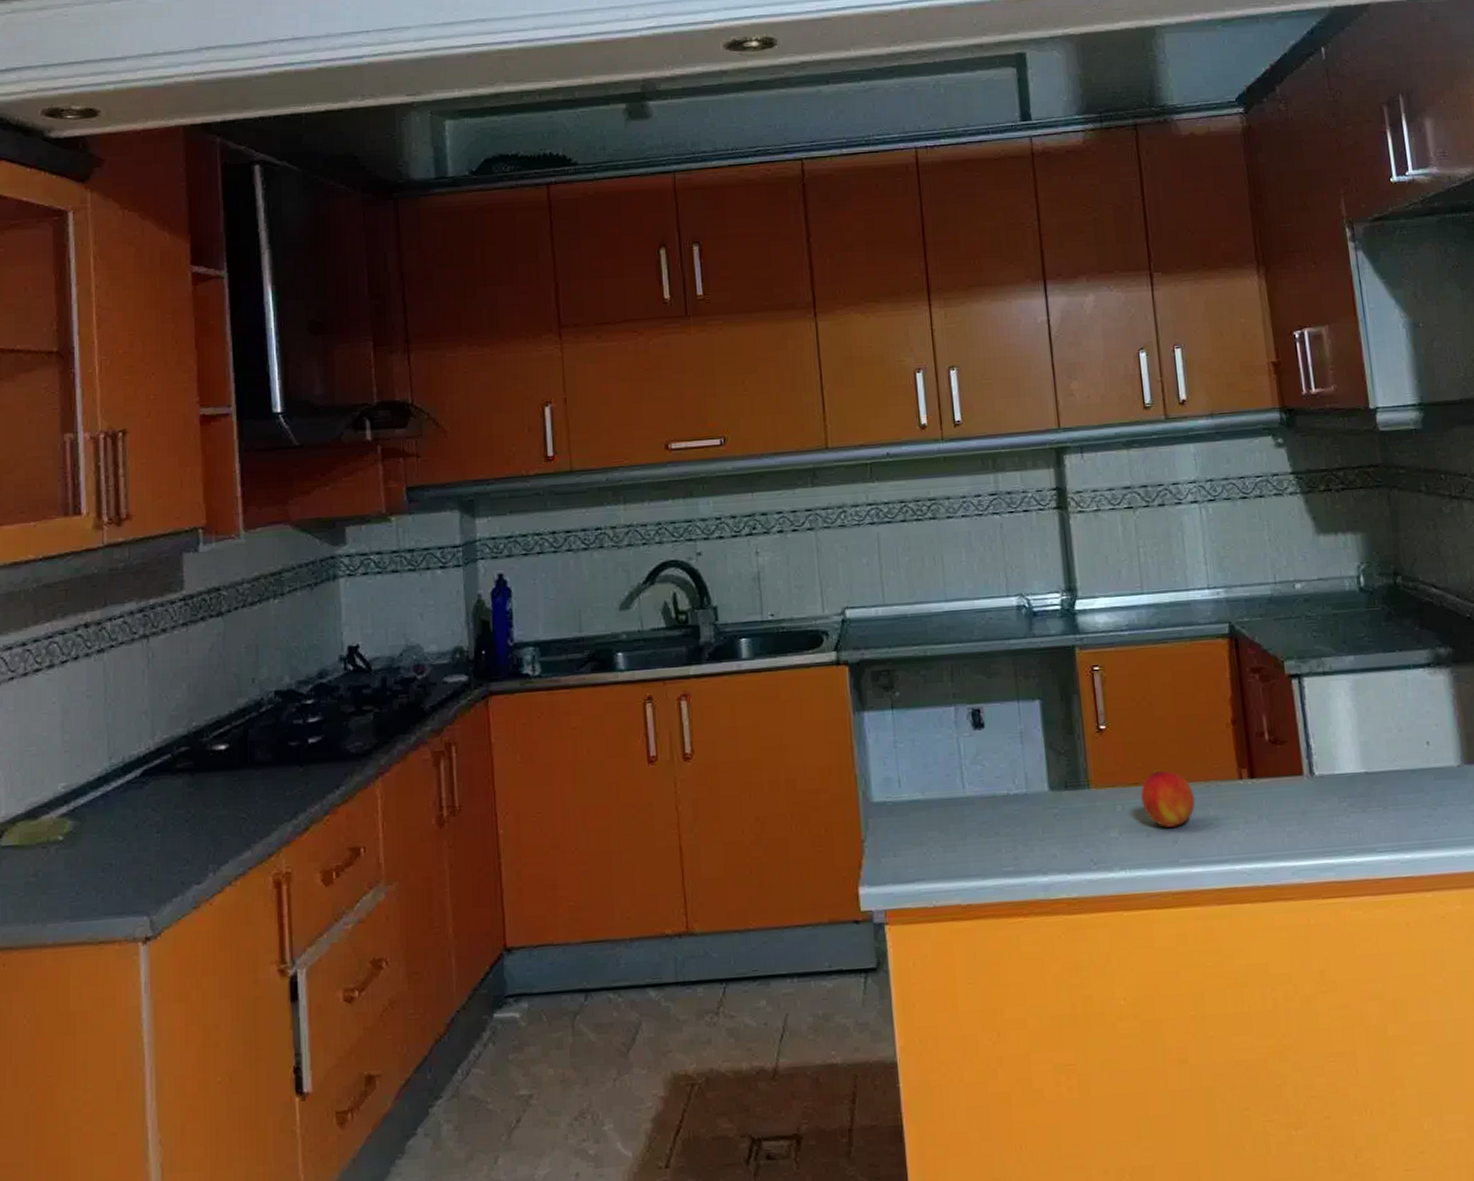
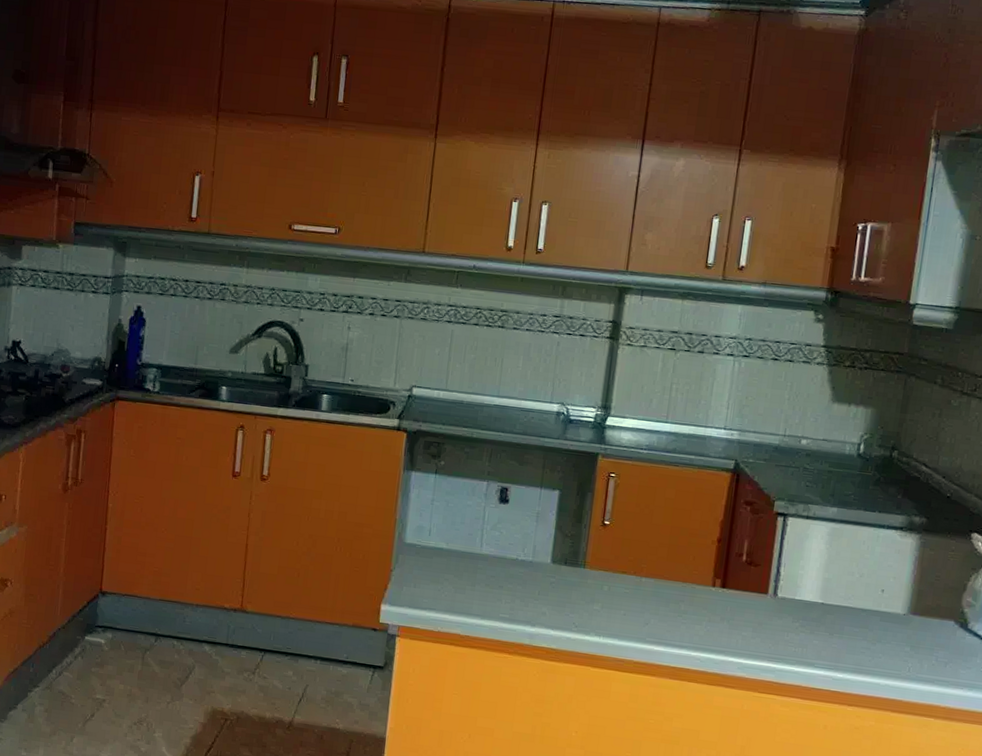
peach: present [1141,770,1196,828] -> none [625,566,672,613]

